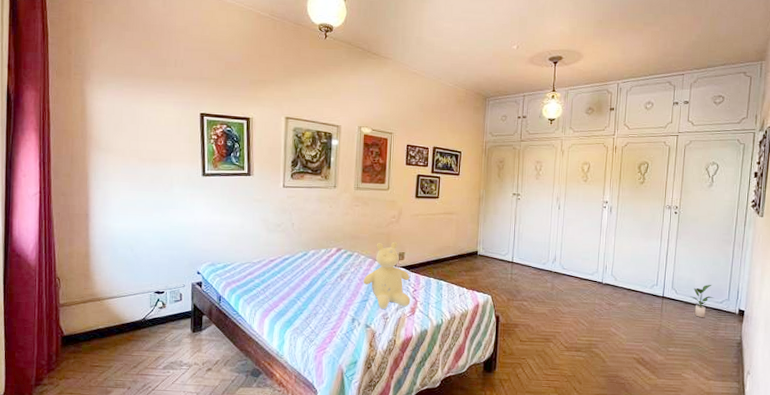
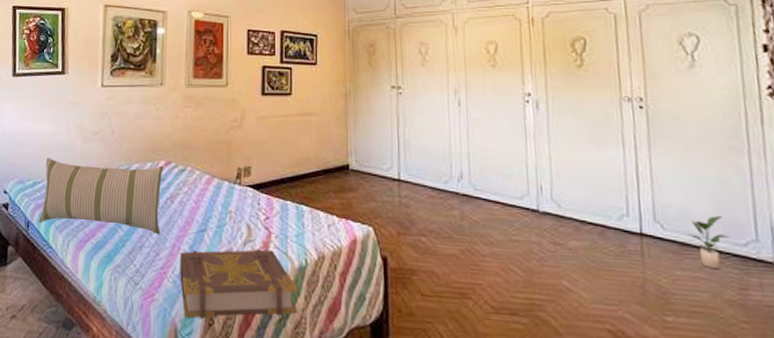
pillow: none [229,245,335,304] -> present [38,158,164,234]
book: none [346,313,435,364] -> present [180,249,298,320]
teddy bear: present [363,241,411,310] -> none [199,152,262,244]

